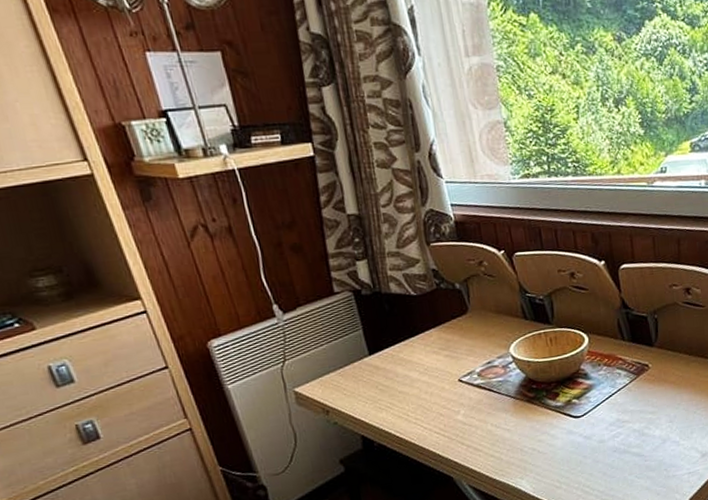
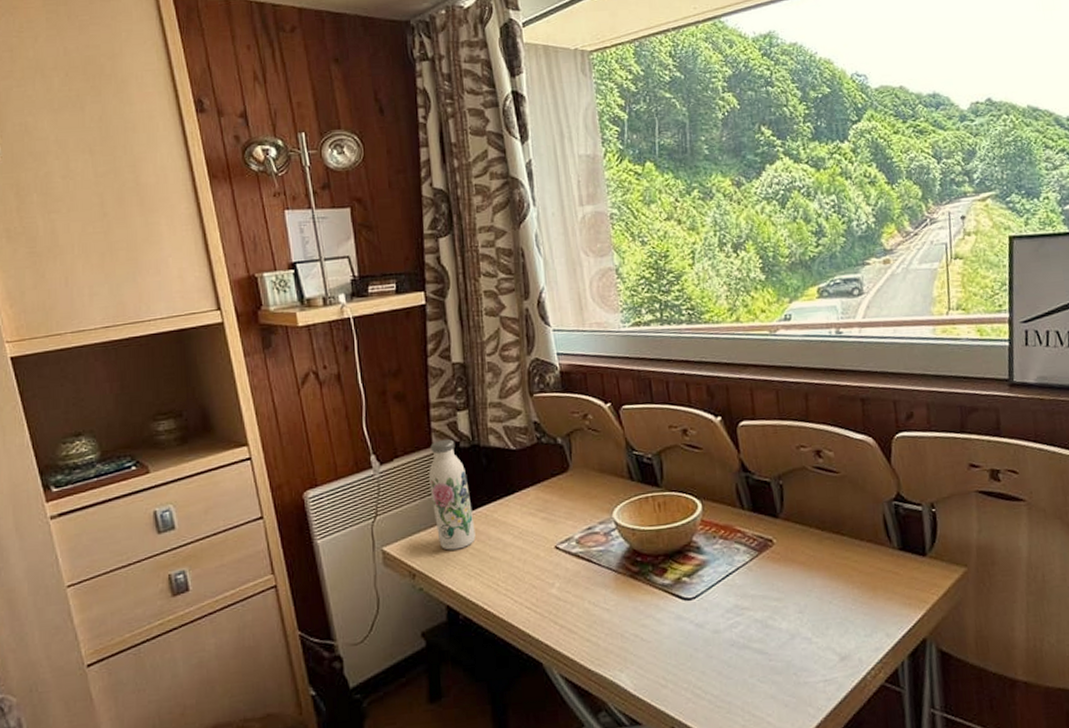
water bottle: none [332,287,384,388] -> present [429,439,476,550]

